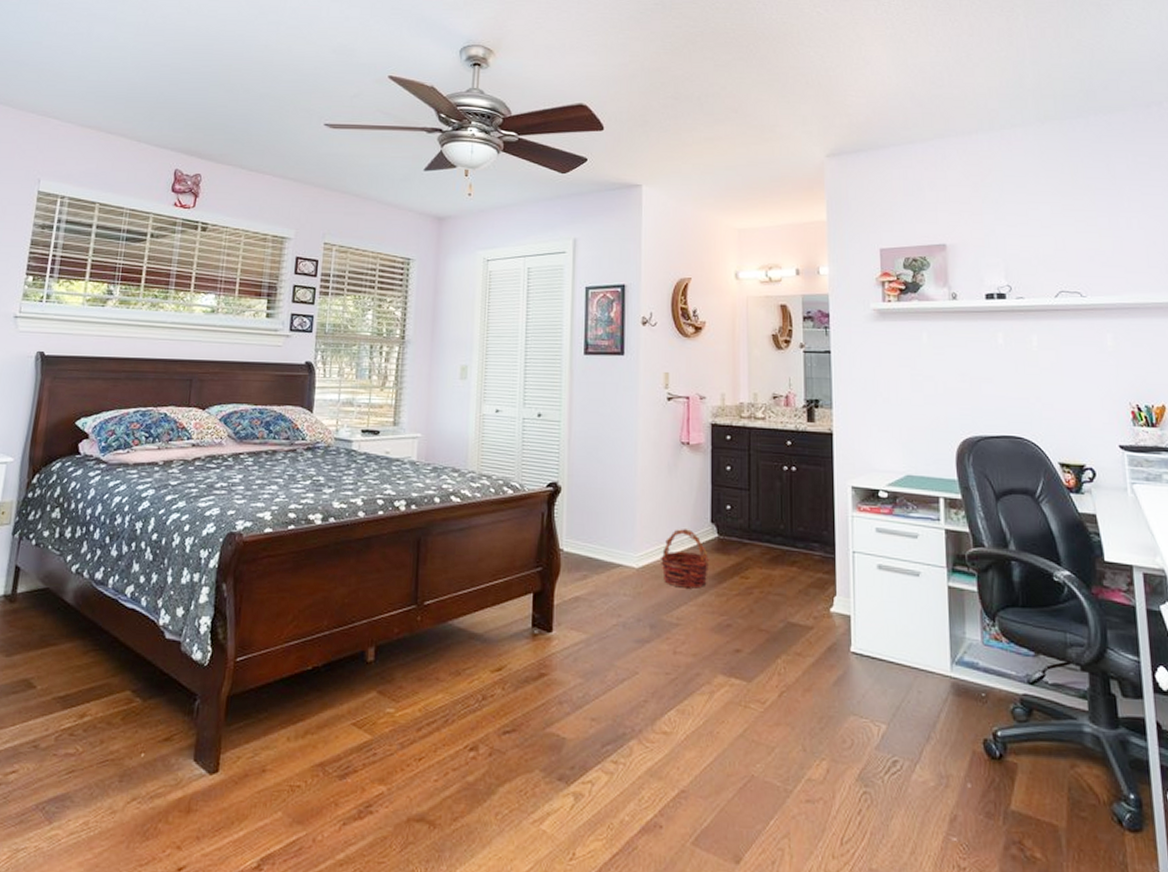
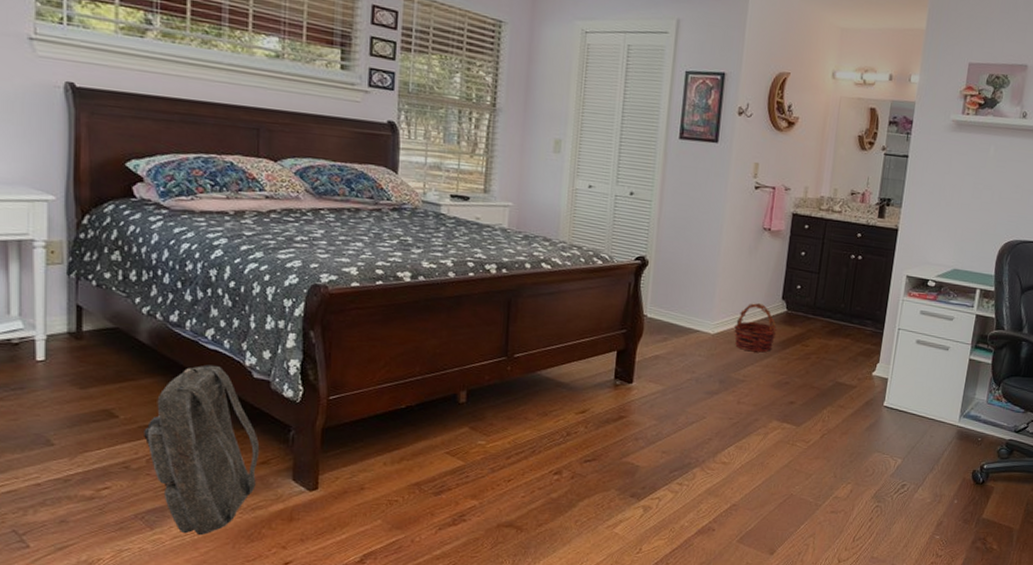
backpack: none [56,625,165,832] -> present [144,364,260,536]

